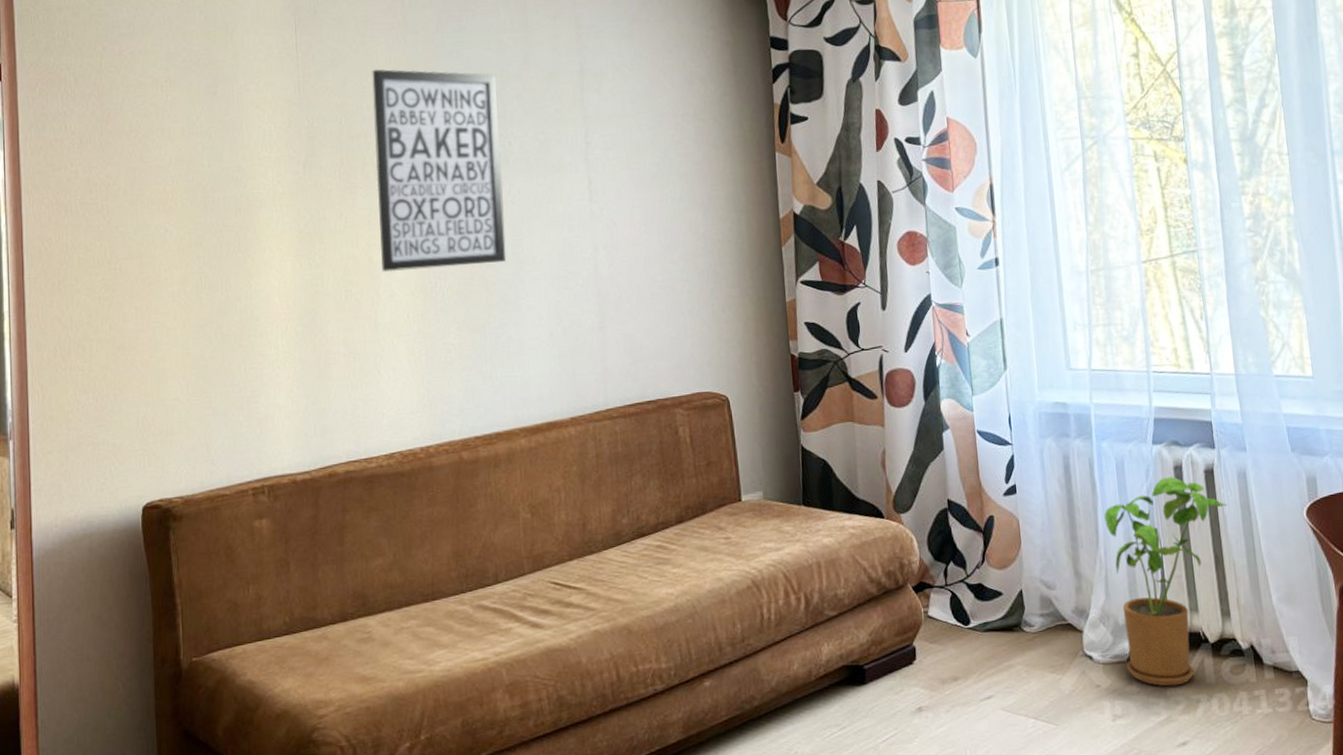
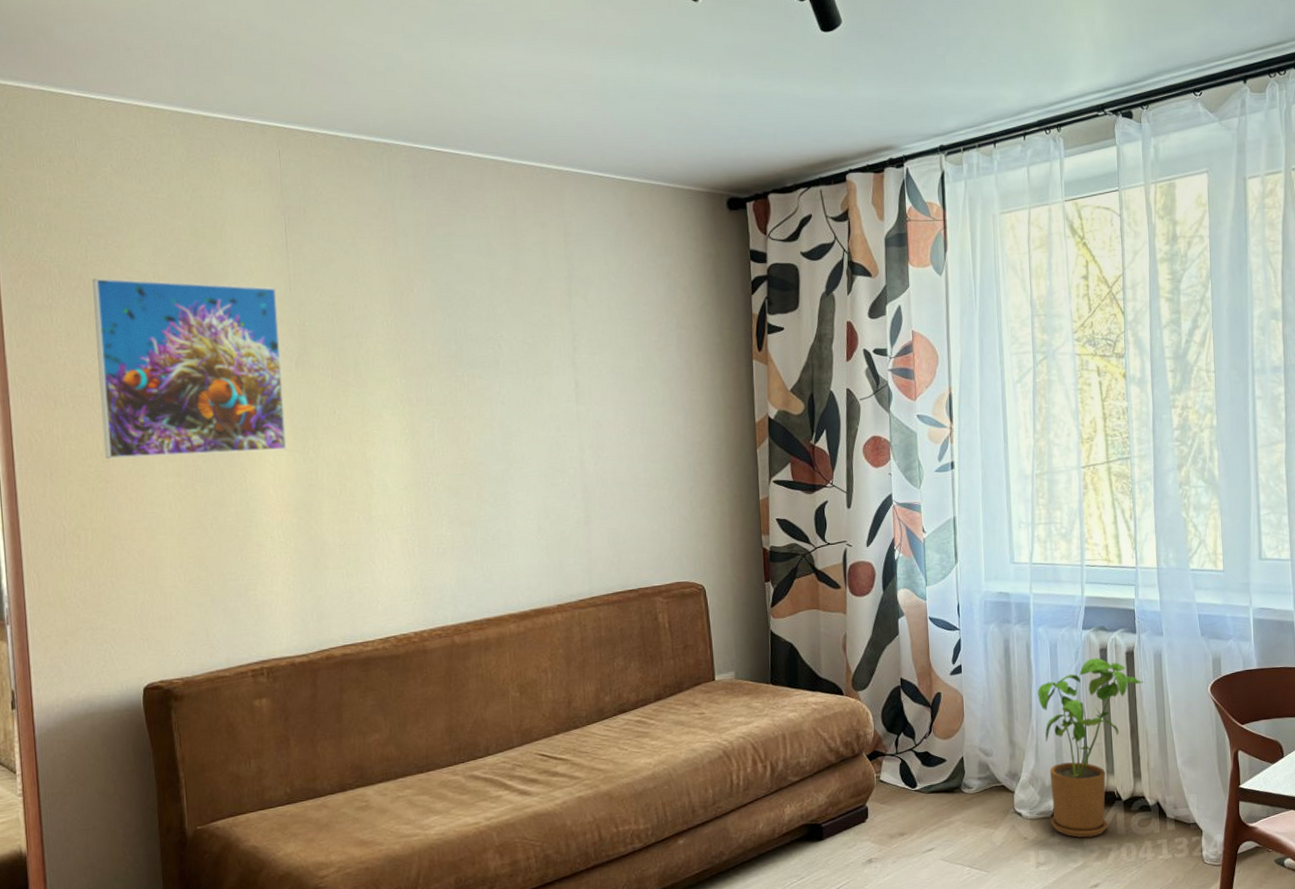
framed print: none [106,84,293,268] -> present [92,278,287,460]
wall art: present [372,69,507,273] -> none [363,270,496,468]

